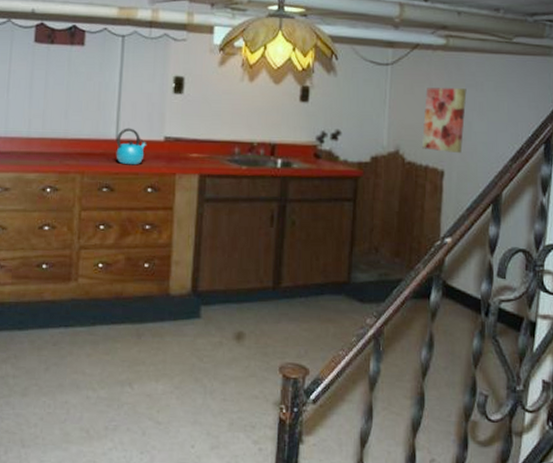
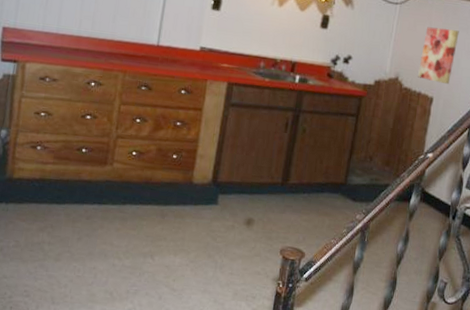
kettle: present [116,128,148,165] -> none [156,36,185,69]

